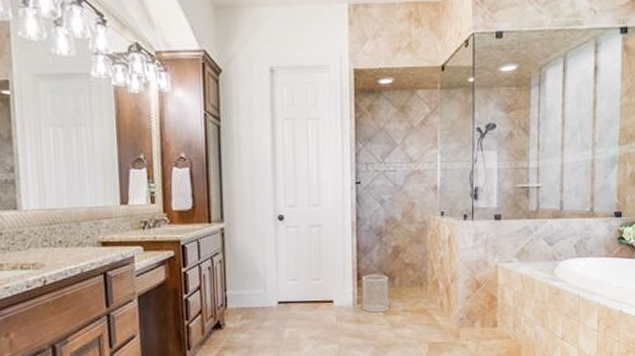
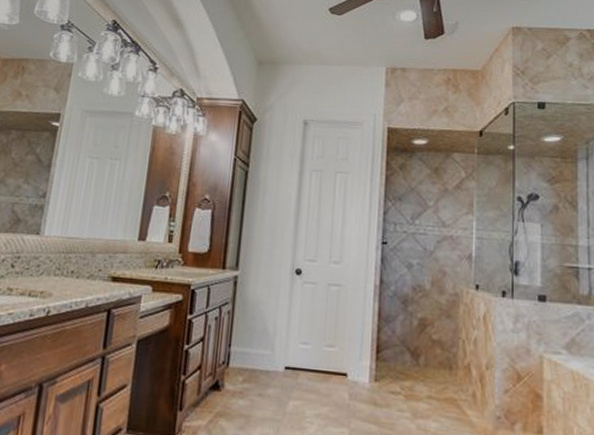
wastebasket: present [361,274,388,313] -> none [379,347,412,396]

